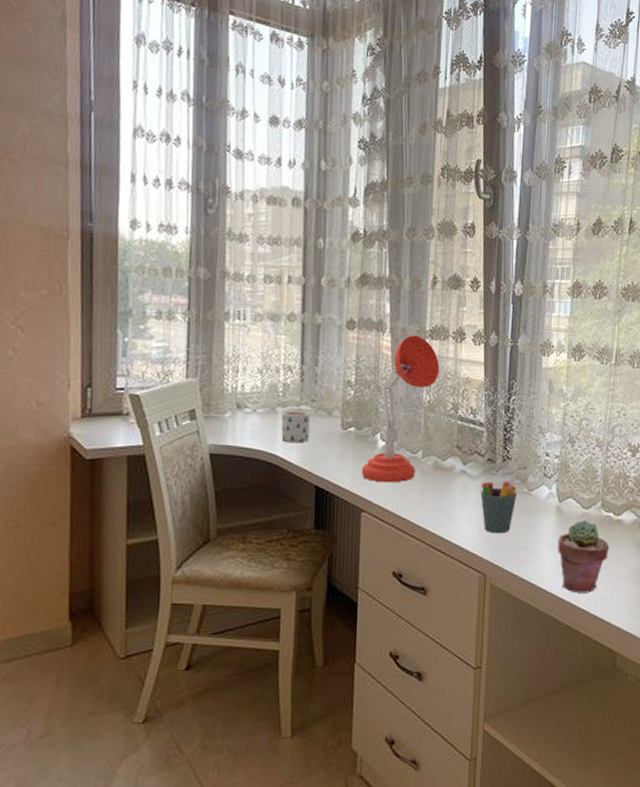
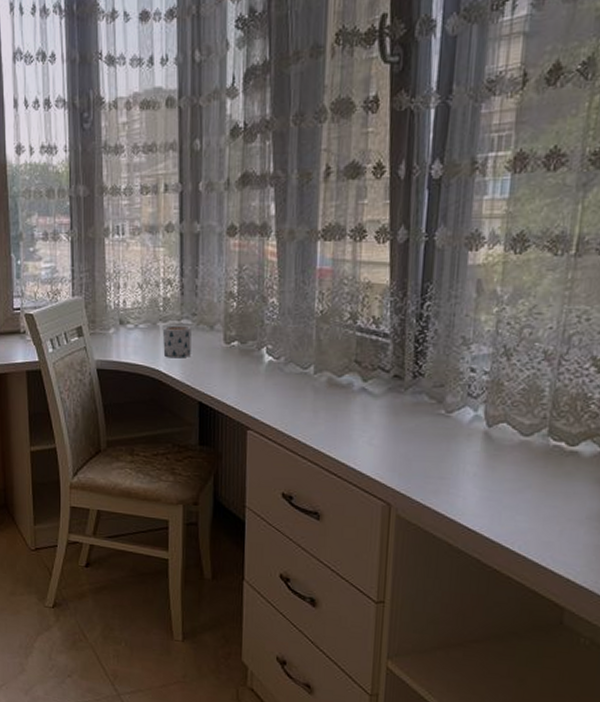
desk lamp: present [361,335,440,483] -> none [246,237,335,400]
pen holder: present [480,471,518,534] -> none [384,389,432,460]
potted succulent: present [557,520,610,593] -> none [484,449,559,535]

